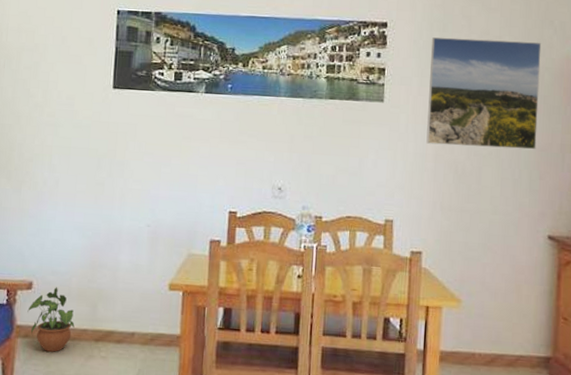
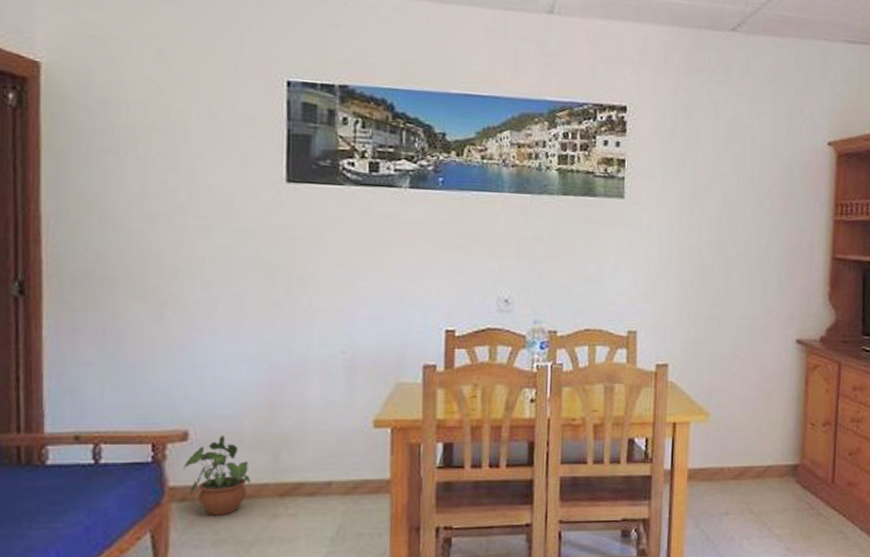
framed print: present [426,37,542,150] -> none [671,124,791,249]

